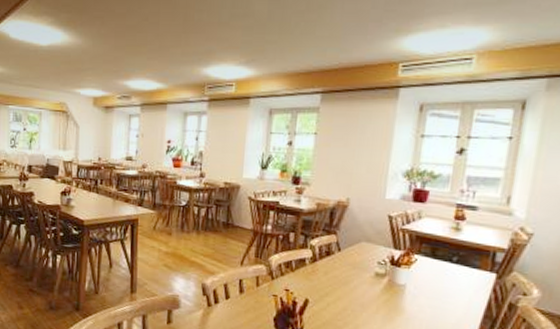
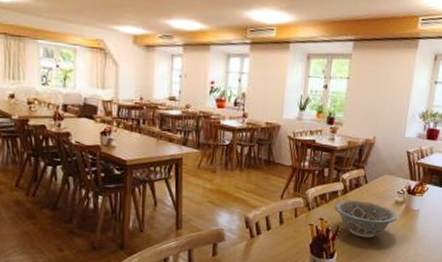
bowl: none [301,269,378,315] -> present [334,199,397,238]

